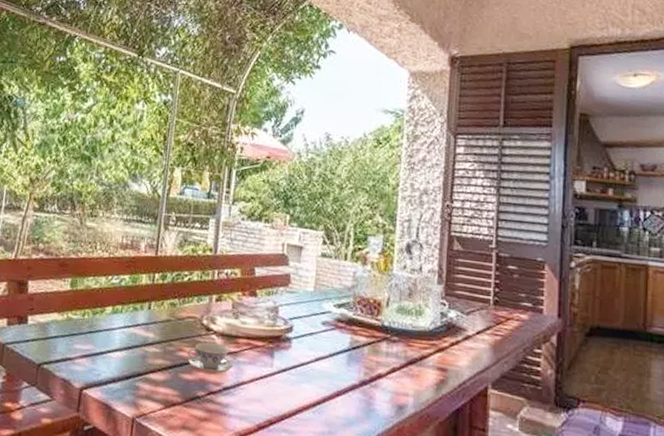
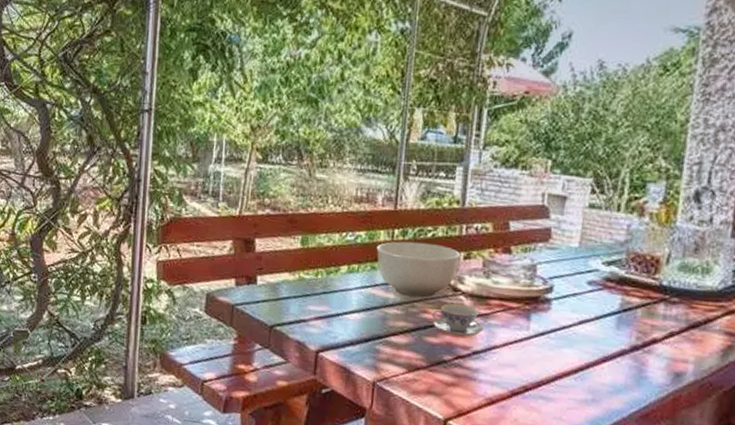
bowl: none [138,284,213,337] -> present [376,241,460,298]

